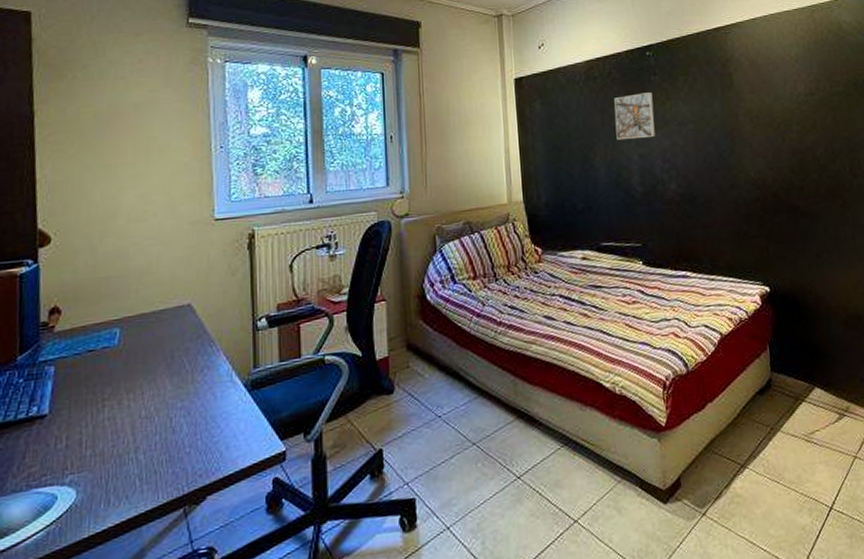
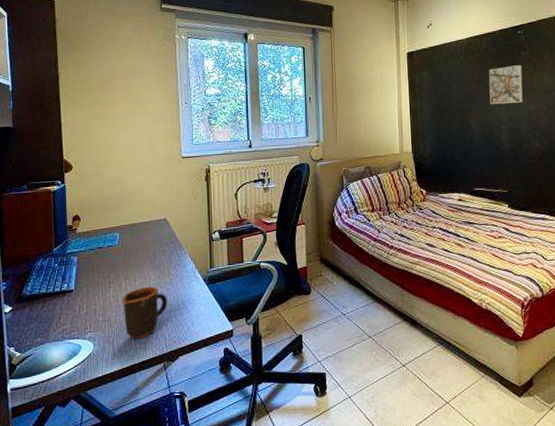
mug: none [122,399,192,478] -> present [122,286,168,339]

